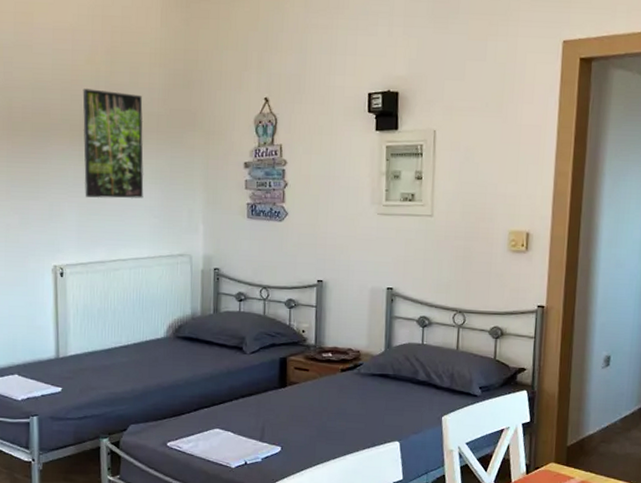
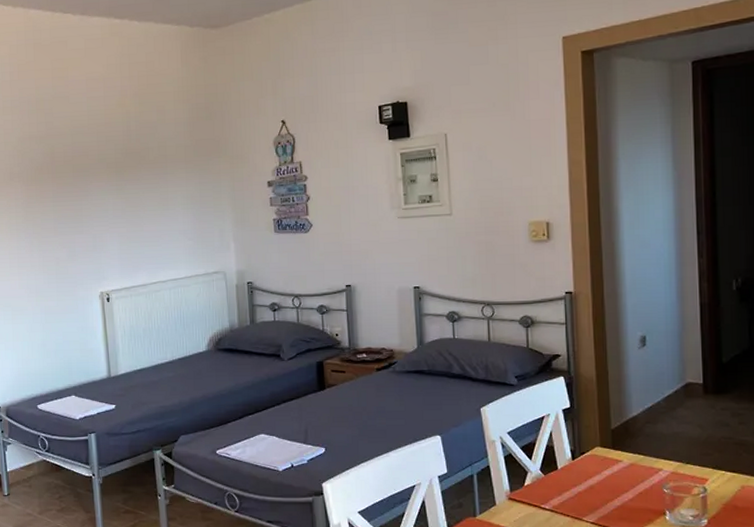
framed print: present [82,88,144,199] -> none [116,129,177,227]

